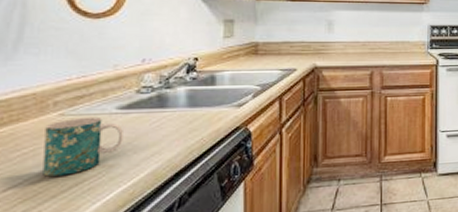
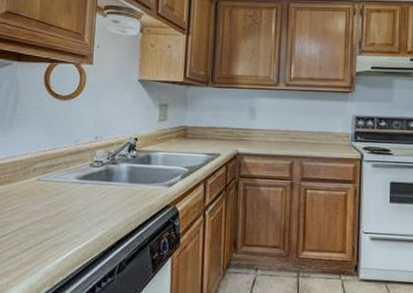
mug: present [43,116,125,177] -> none [24,183,81,231]

